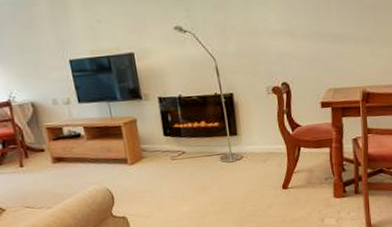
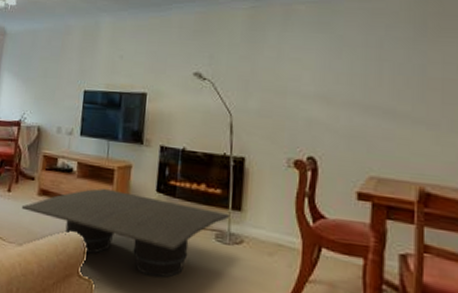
coffee table: none [39,139,230,201] -> present [21,188,231,278]

